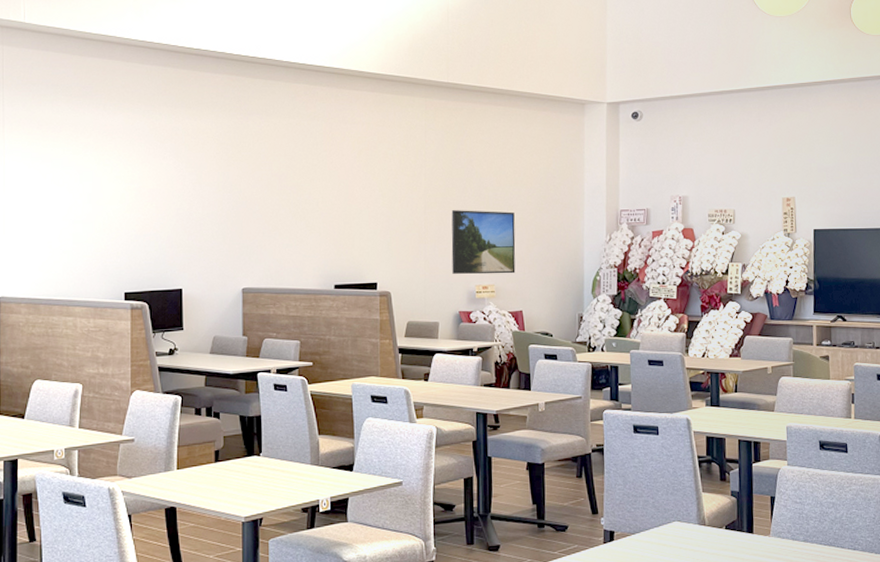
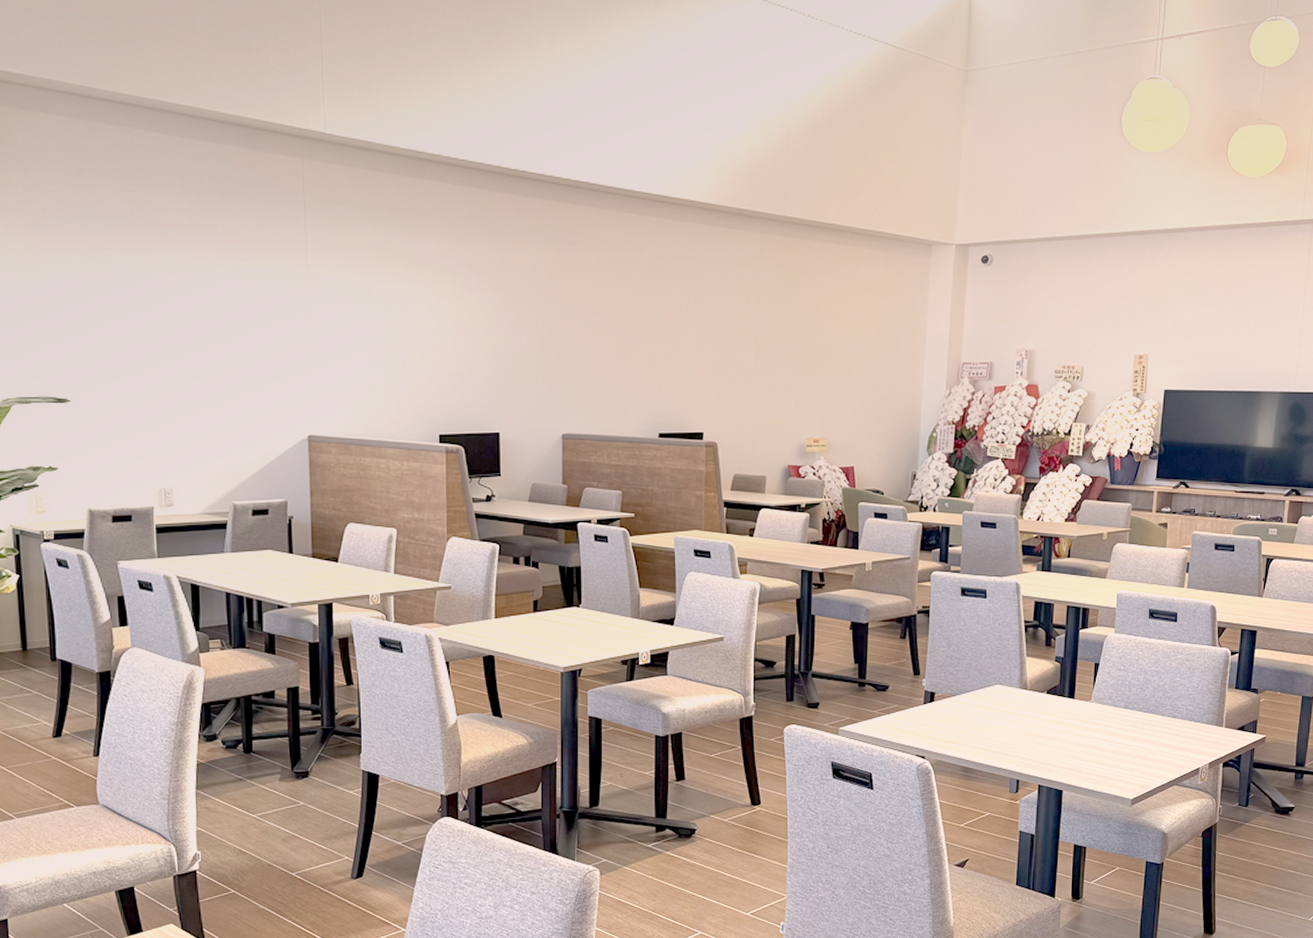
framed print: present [451,210,516,274] -> none [782,357,850,427]

